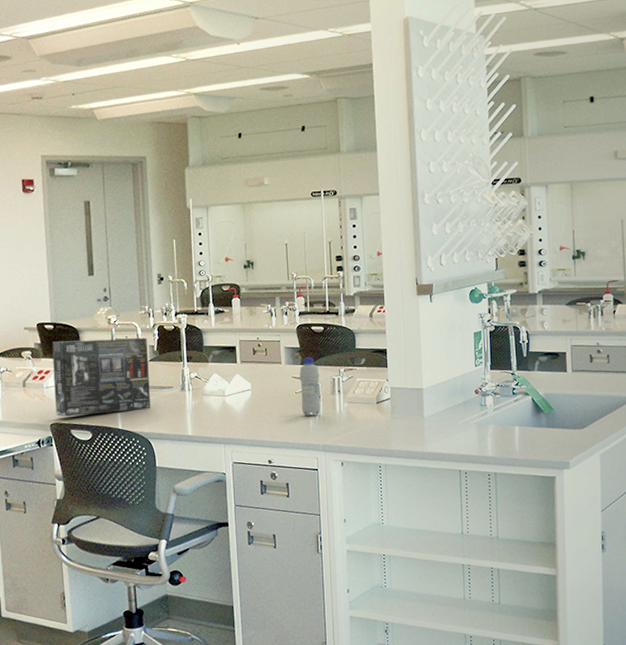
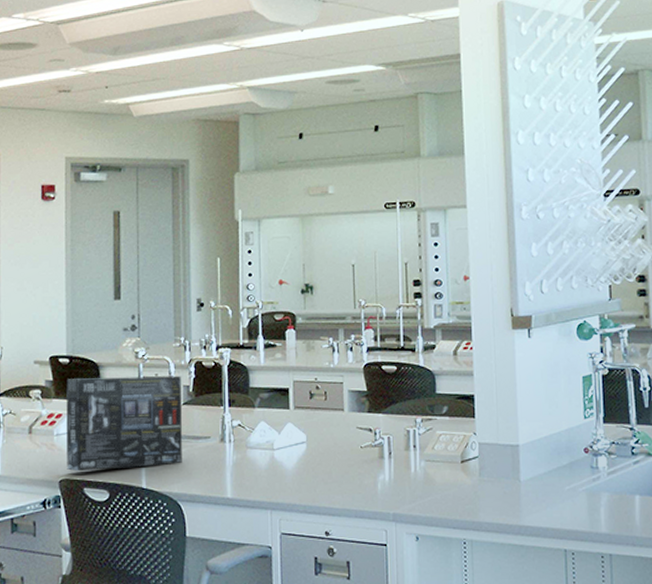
bottle: present [299,357,321,416] -> none [366,403,392,476]

